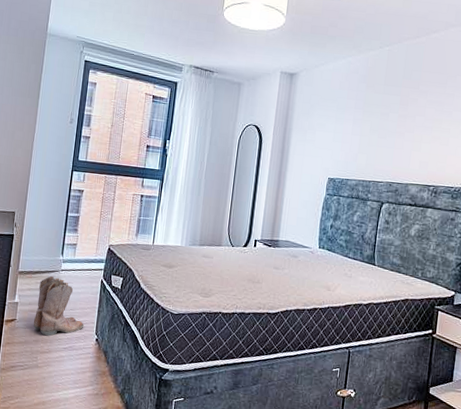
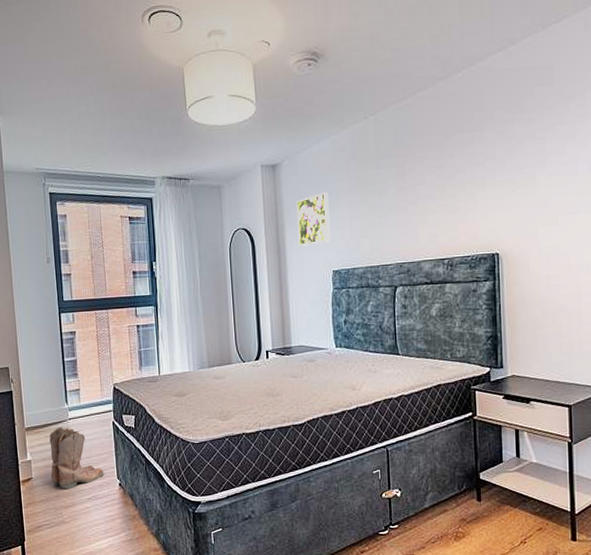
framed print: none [302,105,337,152] -> present [296,191,331,246]

